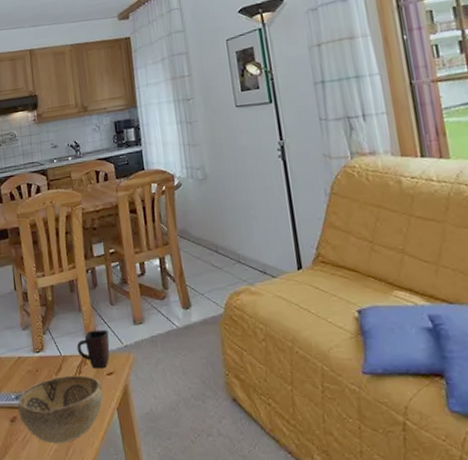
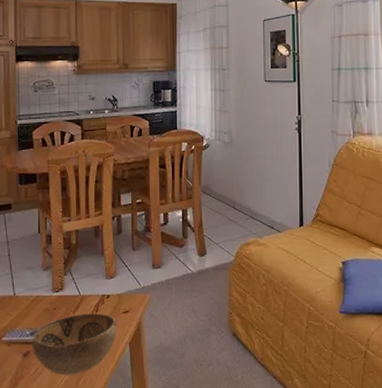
mug: present [76,329,110,369] -> none [96,272,128,308]

